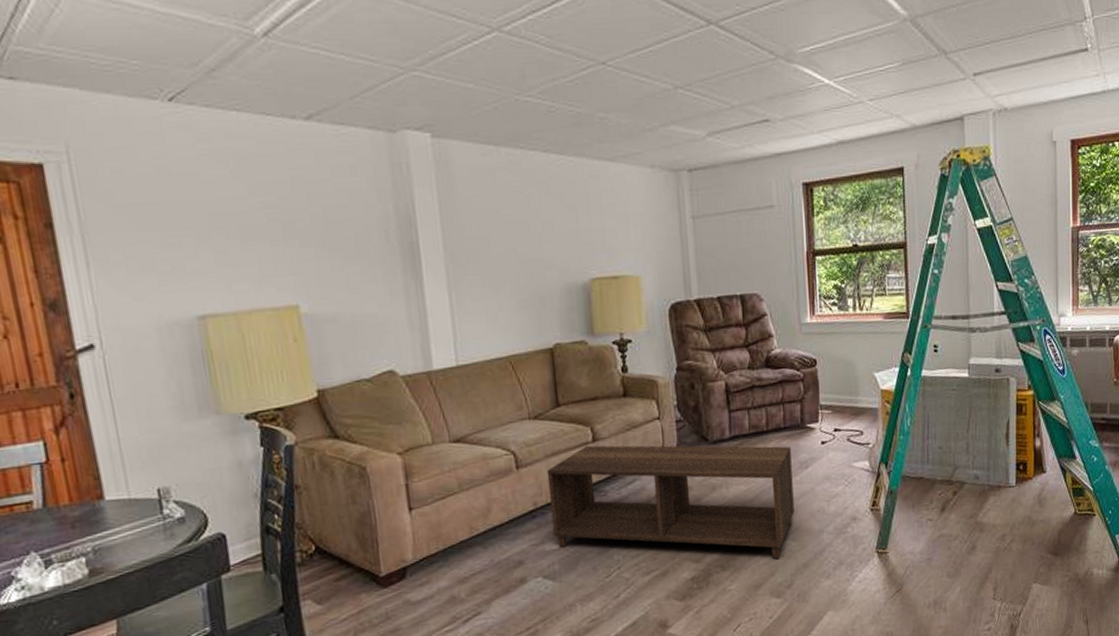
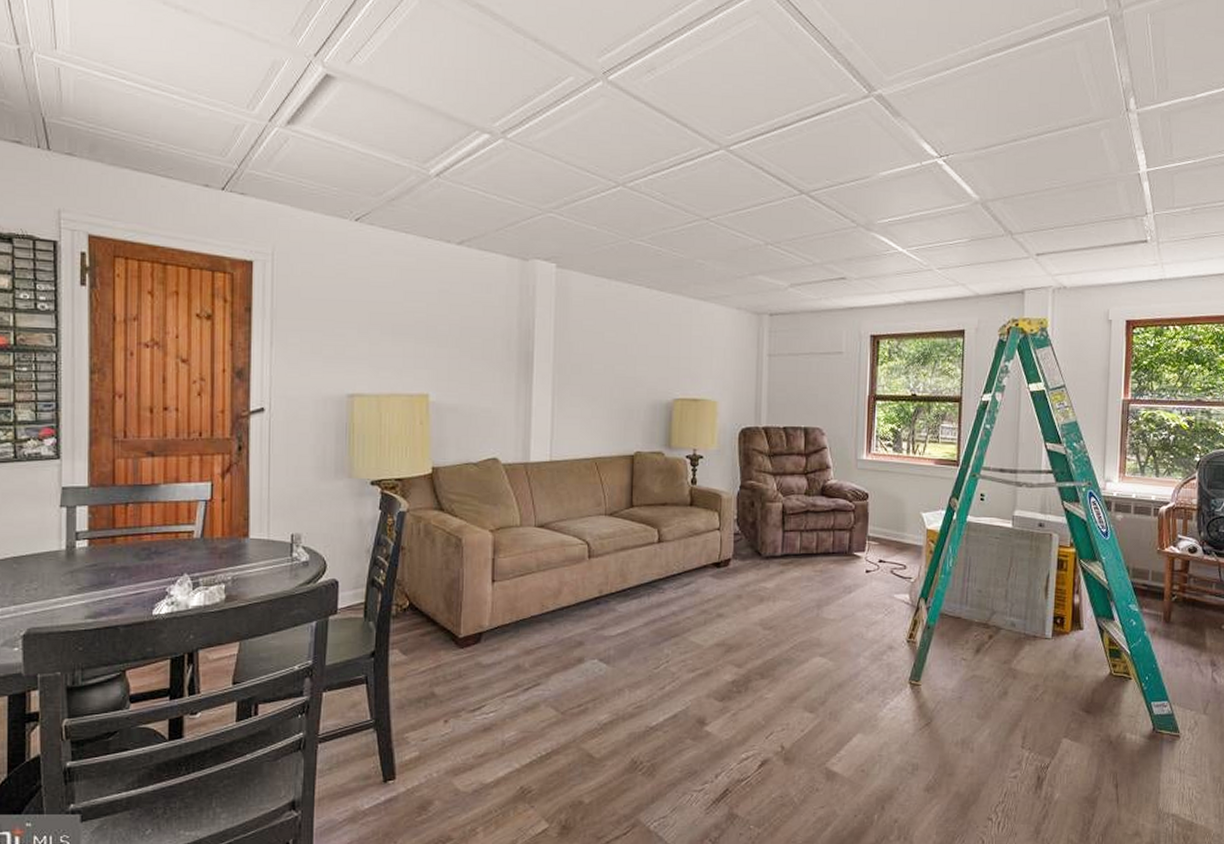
coffee table: present [546,445,794,560] -> none [613,545,837,676]

